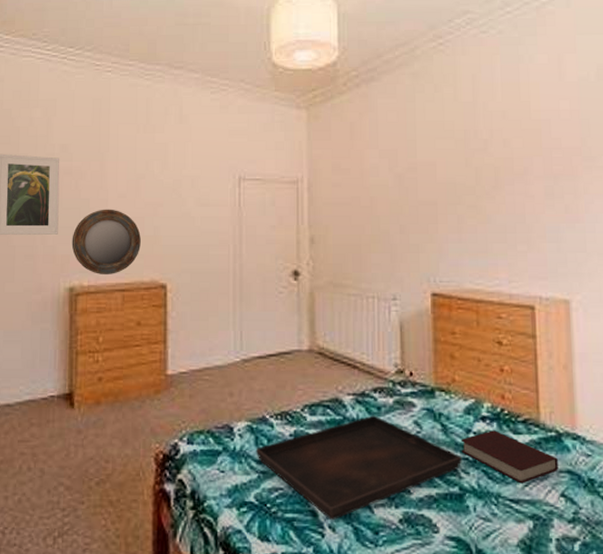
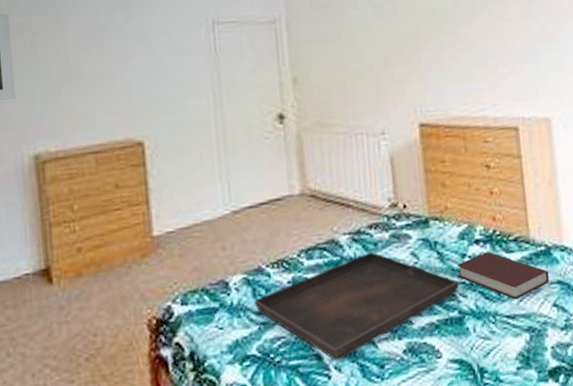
home mirror: present [71,209,141,274] -> none [32,65,111,138]

